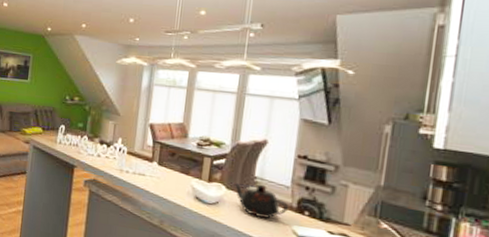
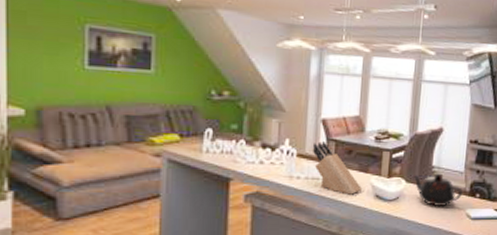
knife block: none [141,143,184,194] -> present [313,141,363,195]

